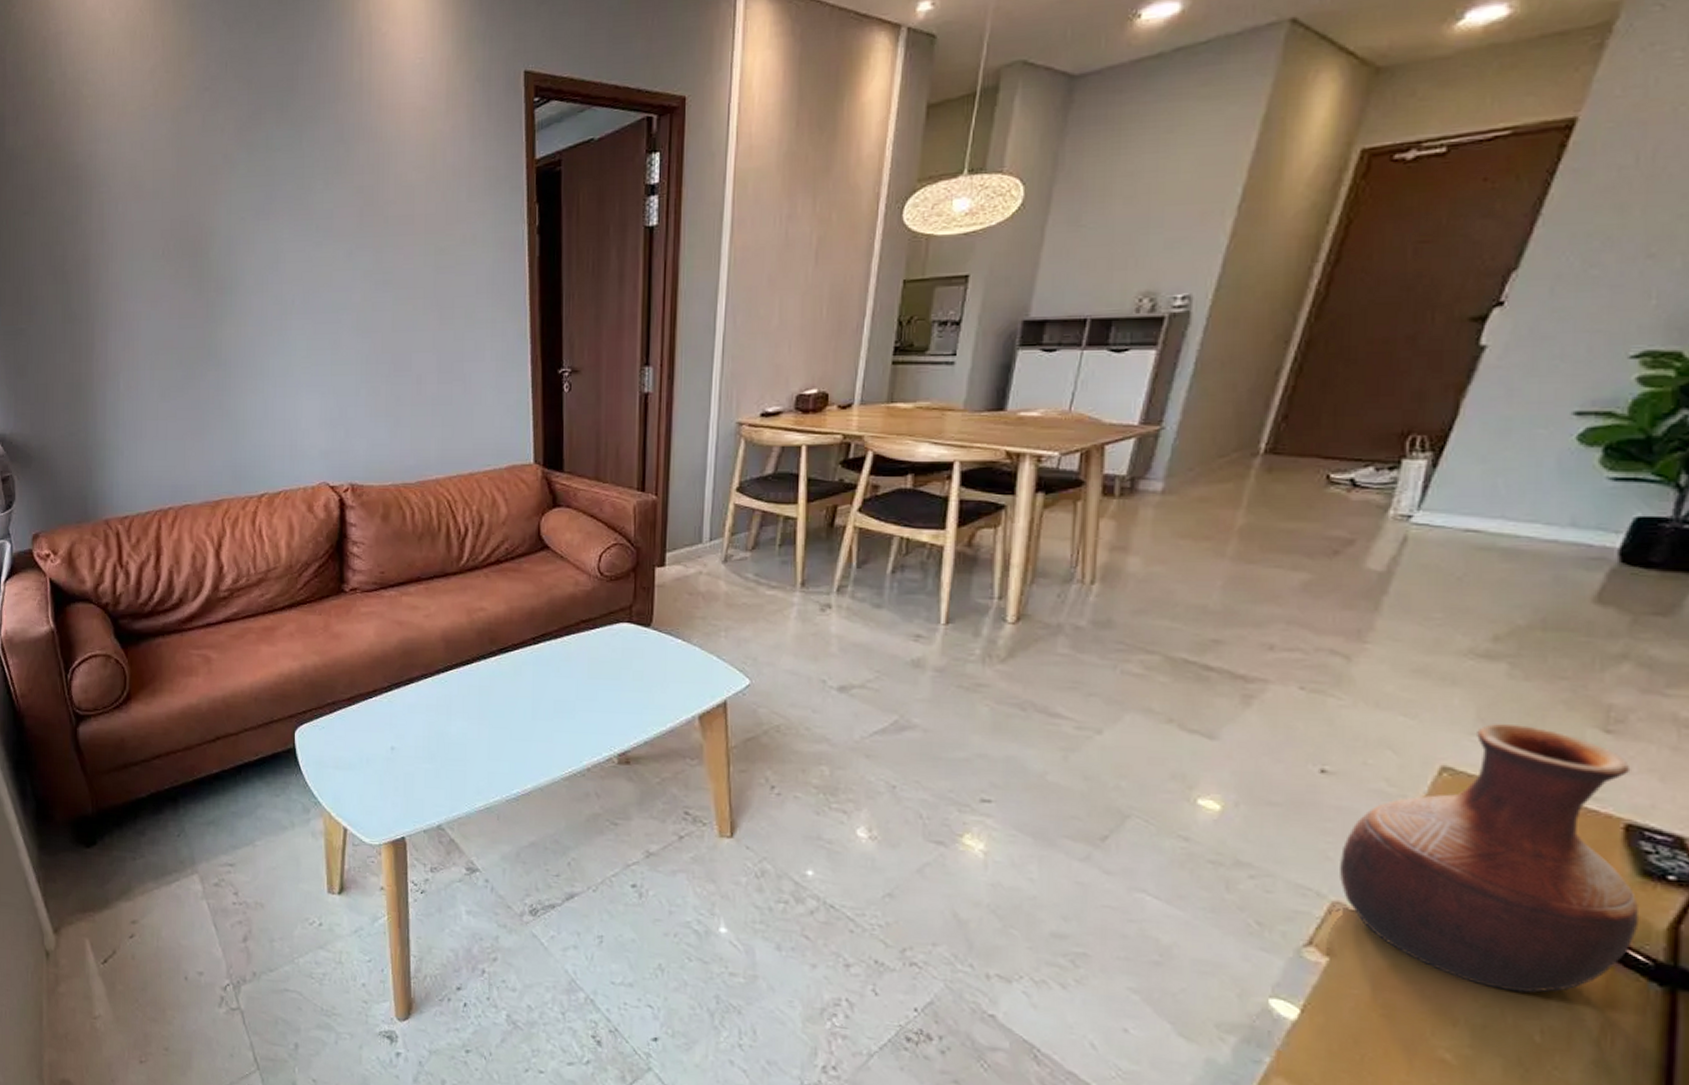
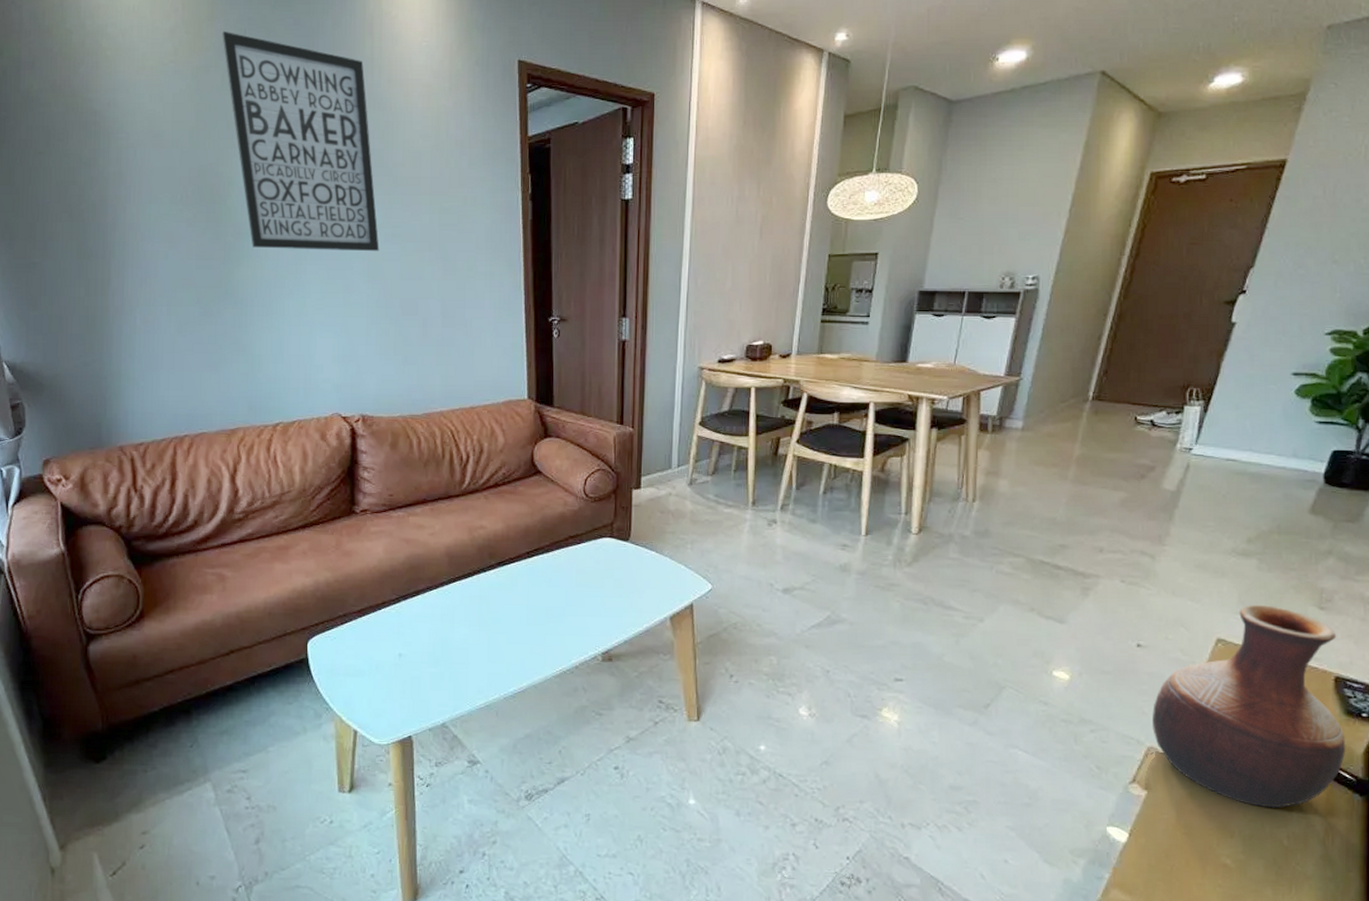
wall art: none [203,66,369,304] -> present [222,31,380,252]

